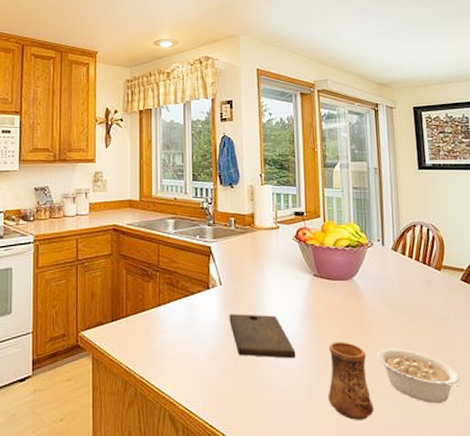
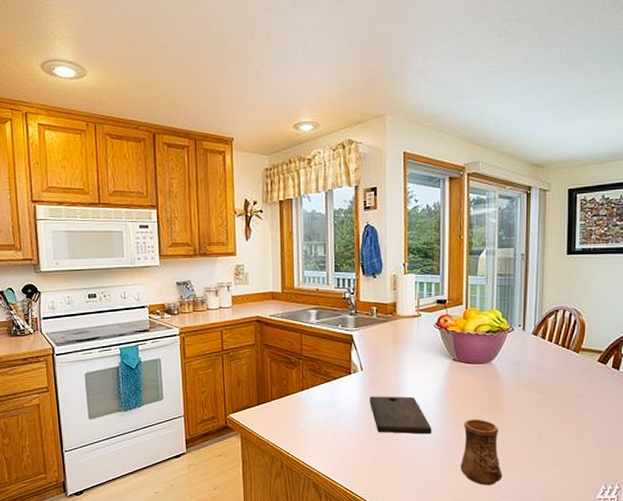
legume: present [377,348,460,404] -> none [509,424,586,471]

